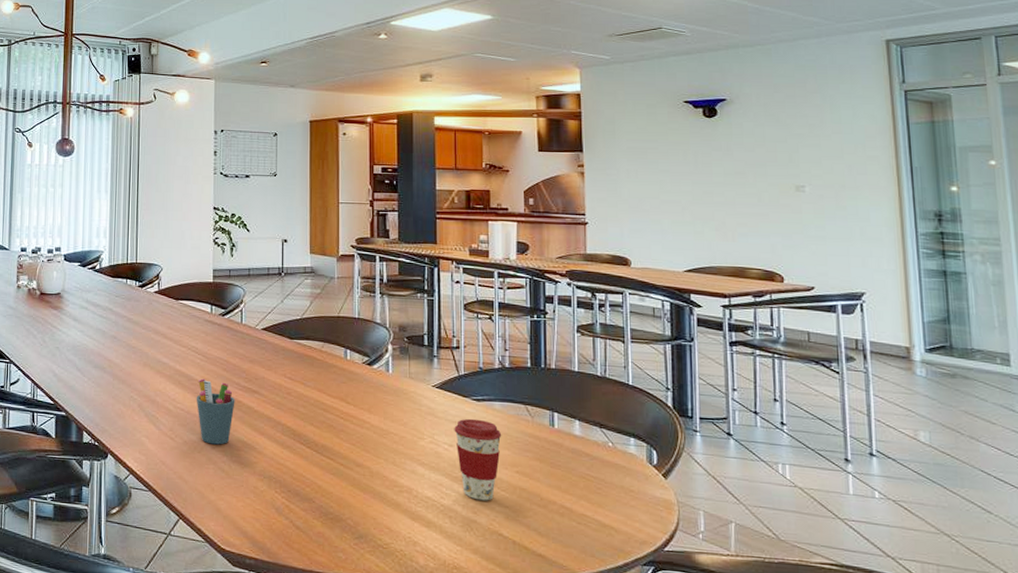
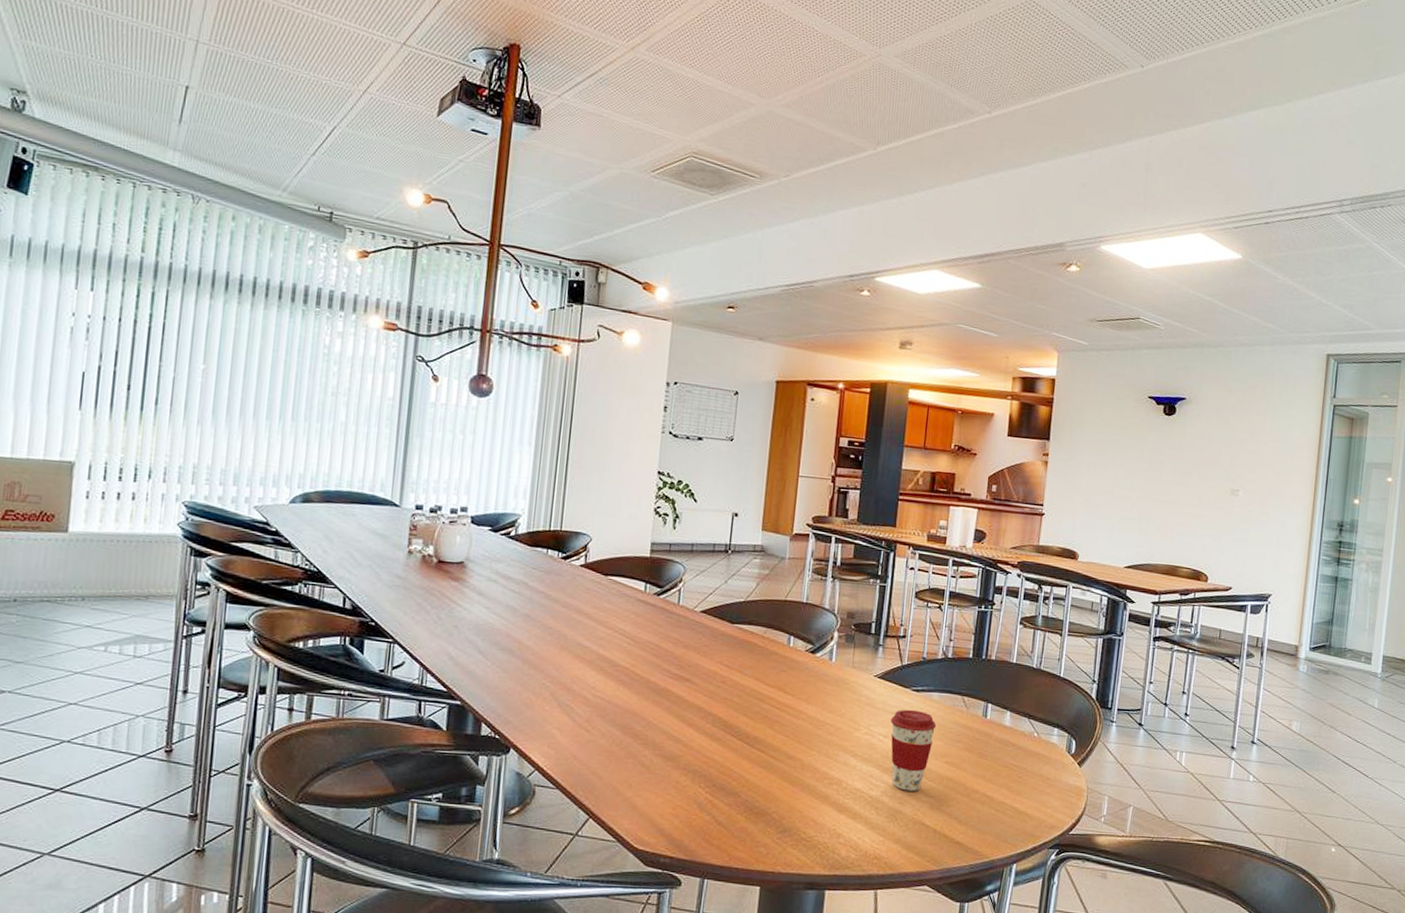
pen holder: present [196,378,235,445] -> none [619,664,664,738]

